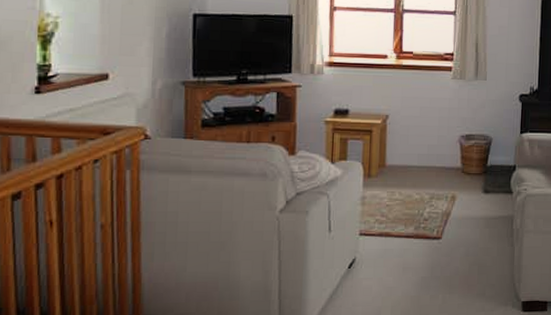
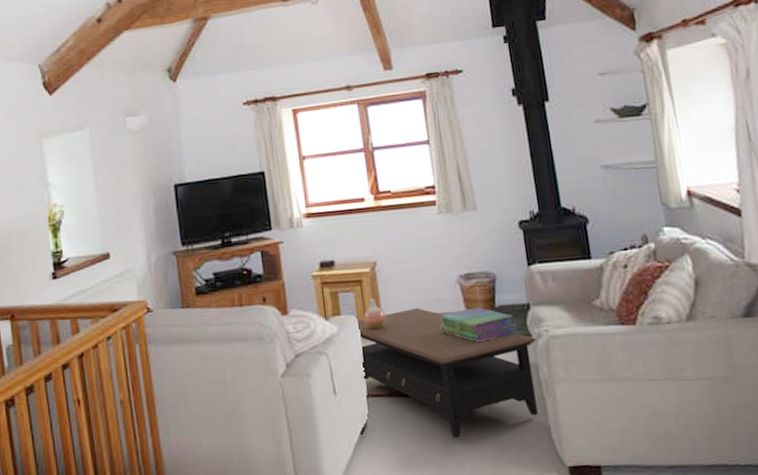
coffee table: none [357,160,515,275] -> present [356,307,539,438]
vase: none [368,148,390,176] -> present [364,299,387,330]
stack of books: none [436,165,502,195] -> present [440,307,518,343]

